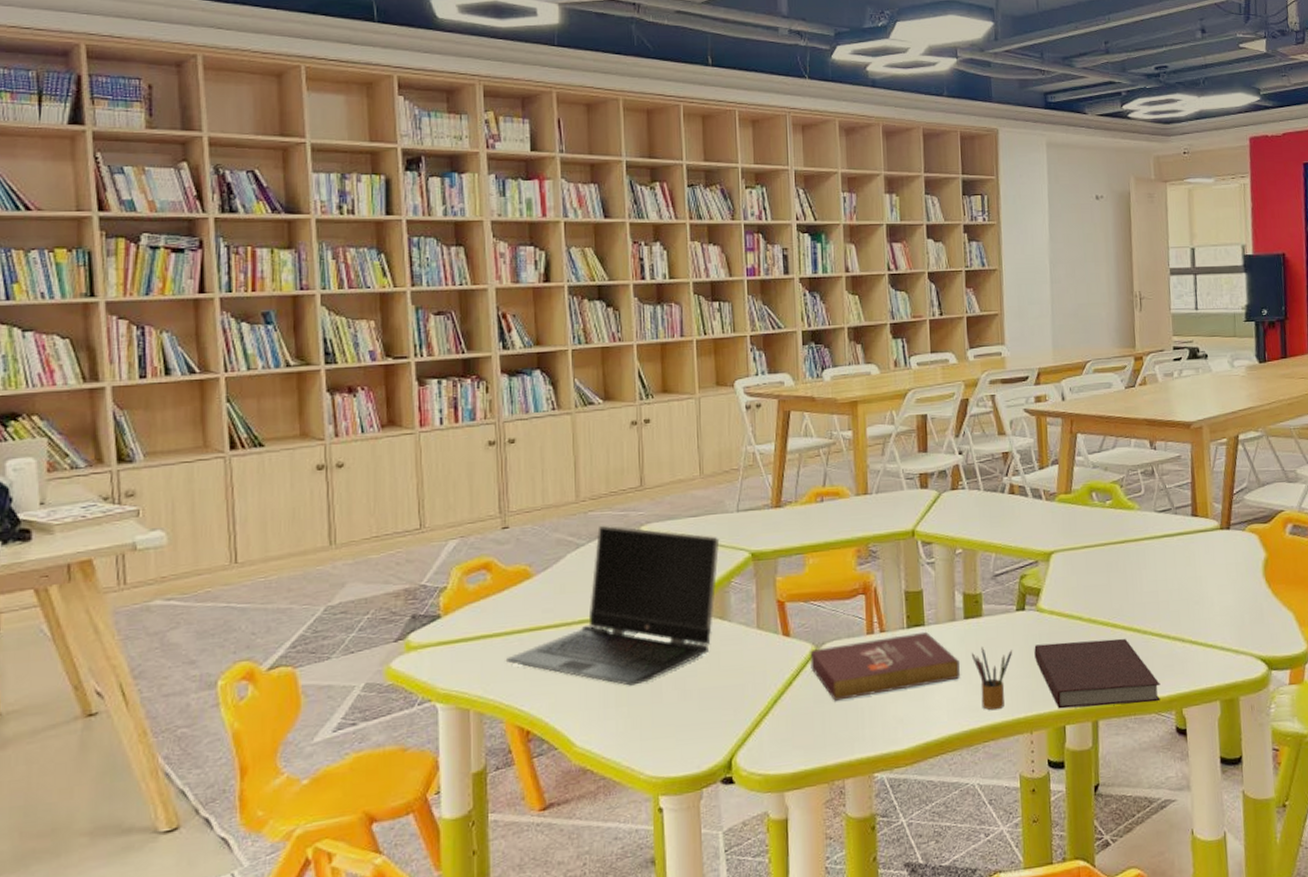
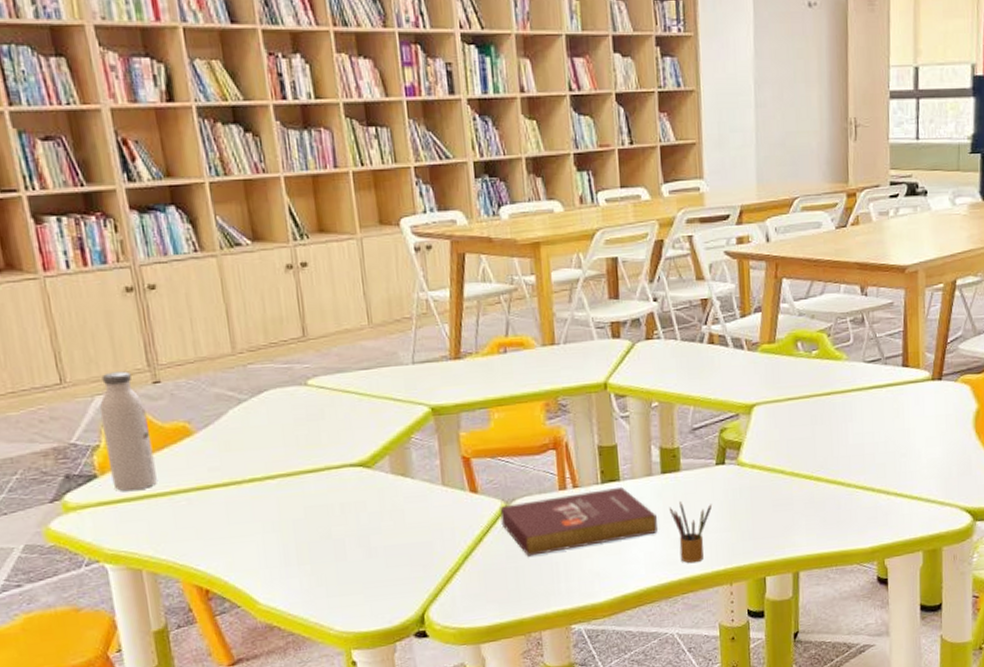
water bottle: none [451,517,494,632] -> present [100,371,157,492]
laptop computer: present [507,525,720,686] -> none [175,378,396,544]
notebook: present [1034,638,1160,709] -> none [734,491,863,561]

